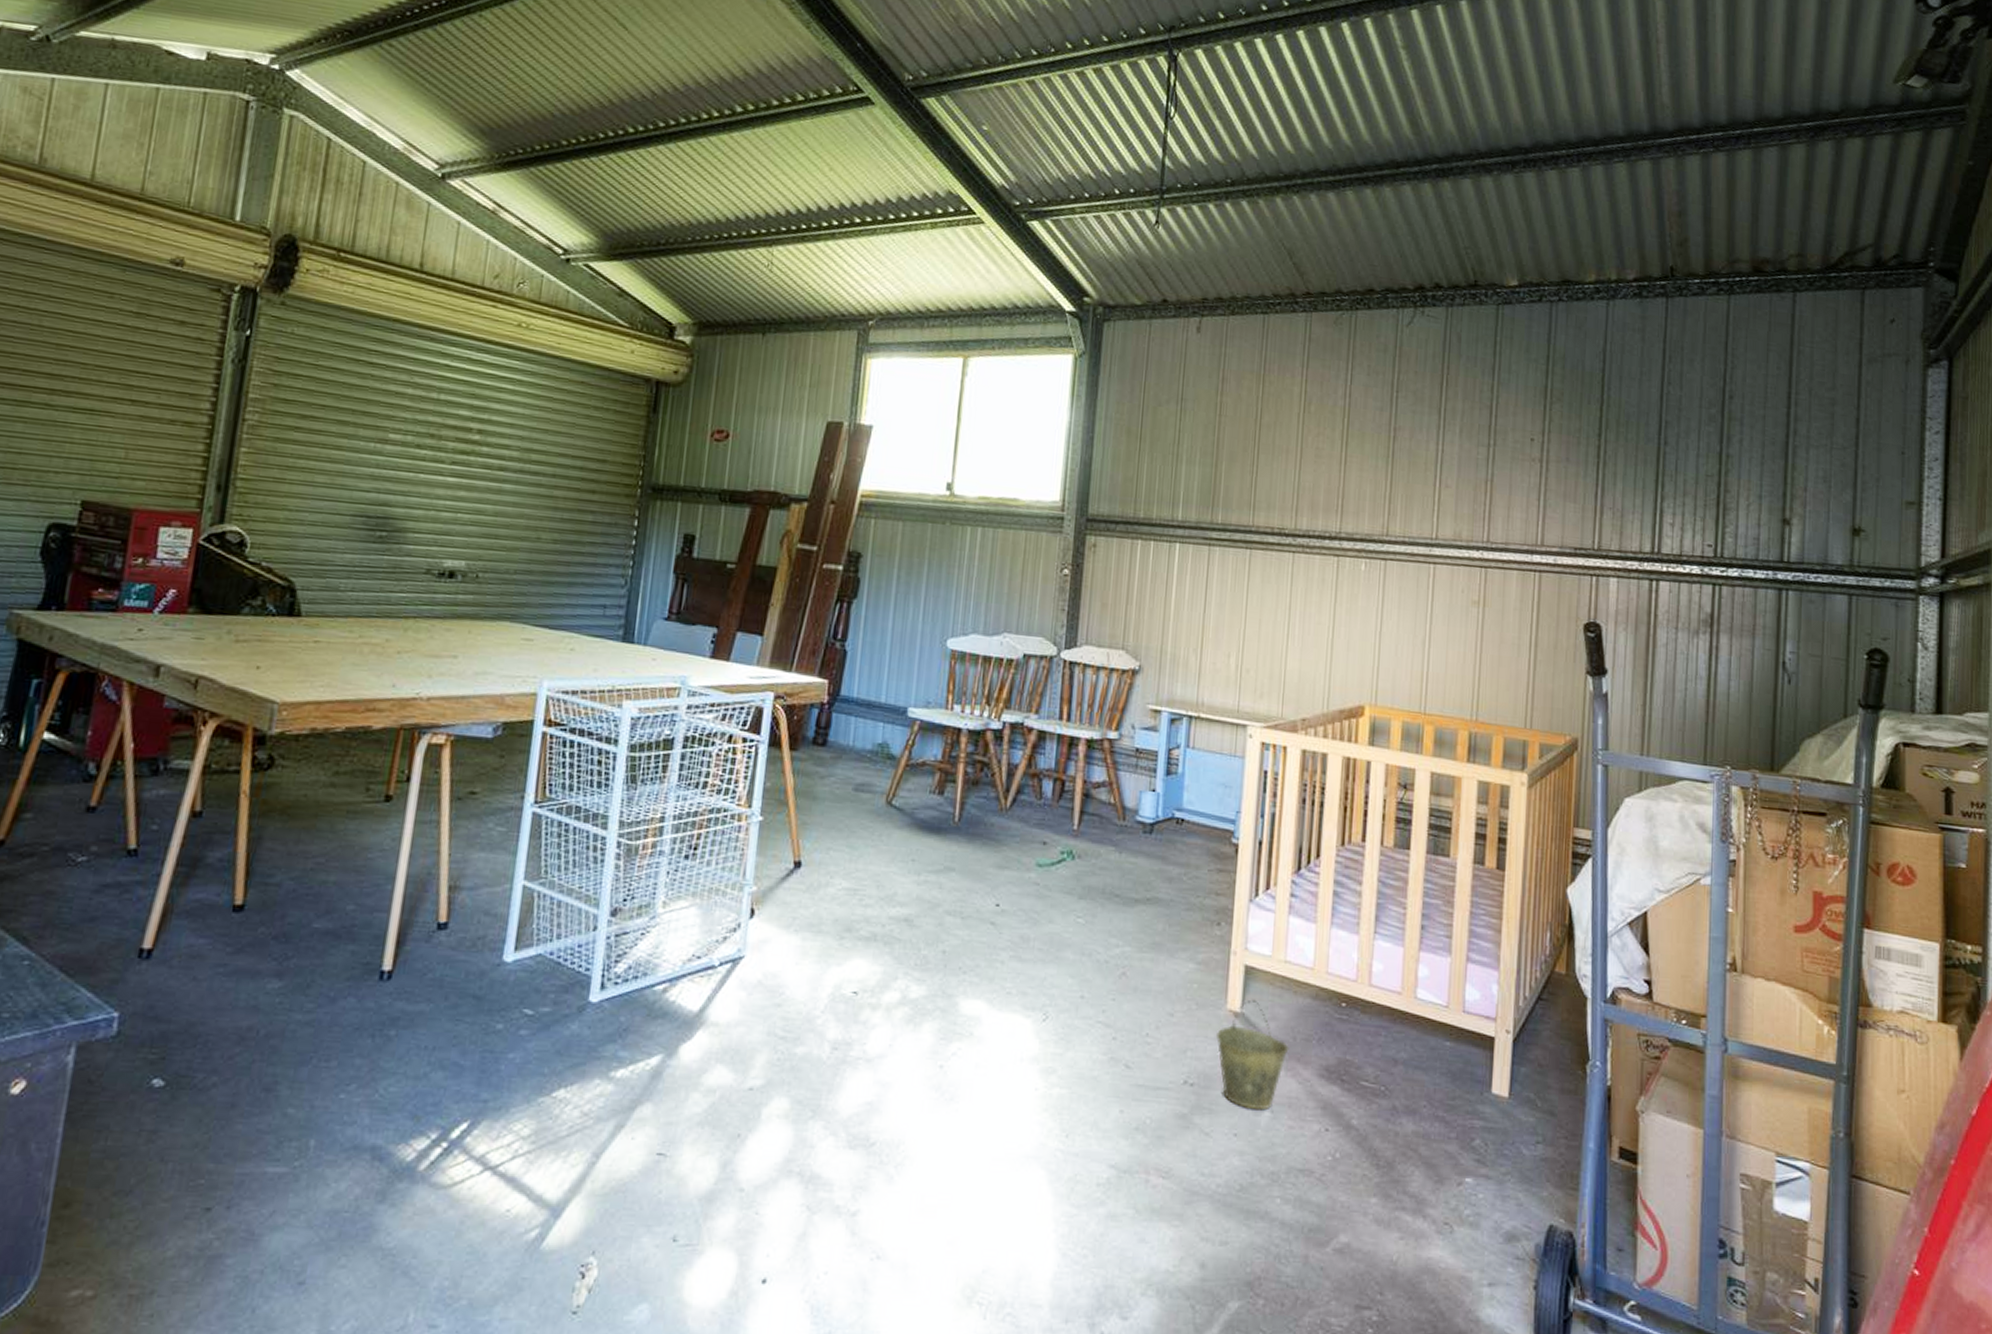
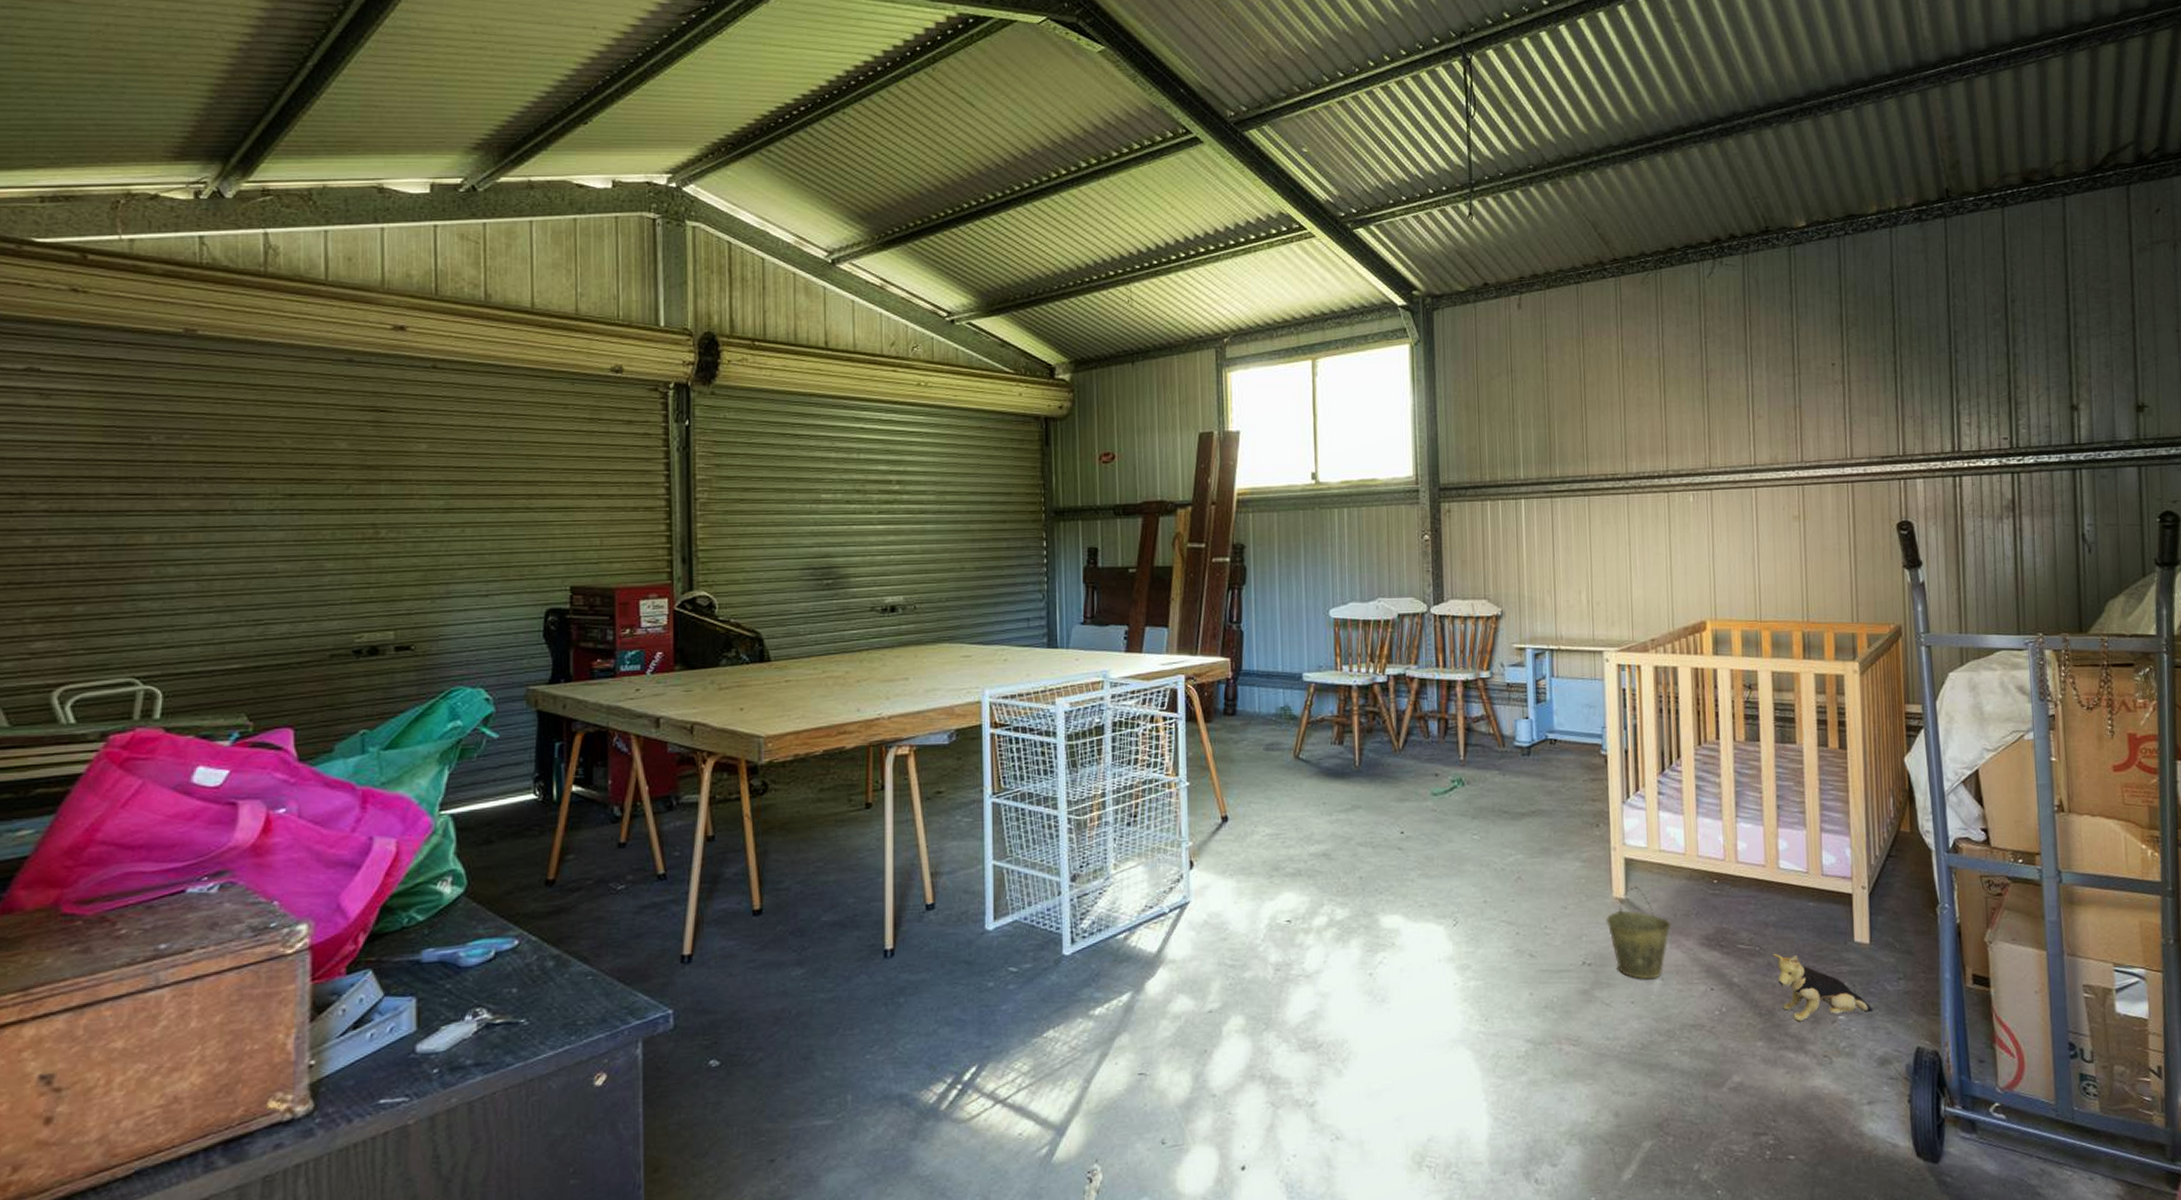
plush toy: none [1399,1096,1505,1180] -> present [1772,953,1874,1022]

